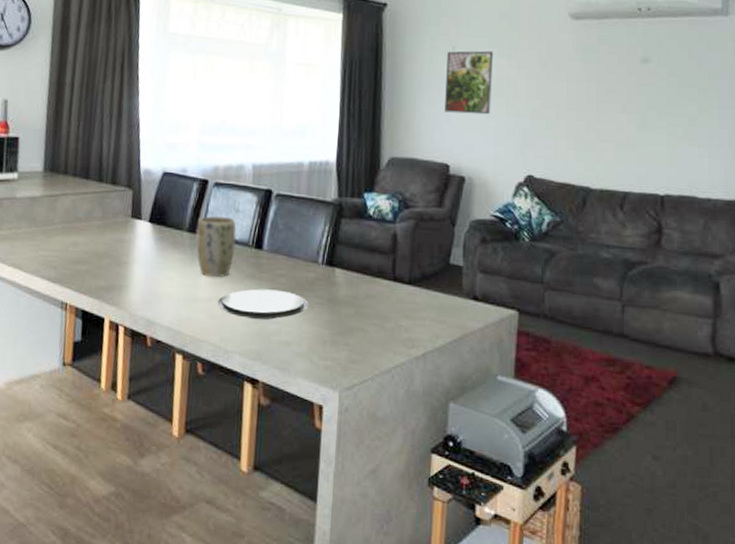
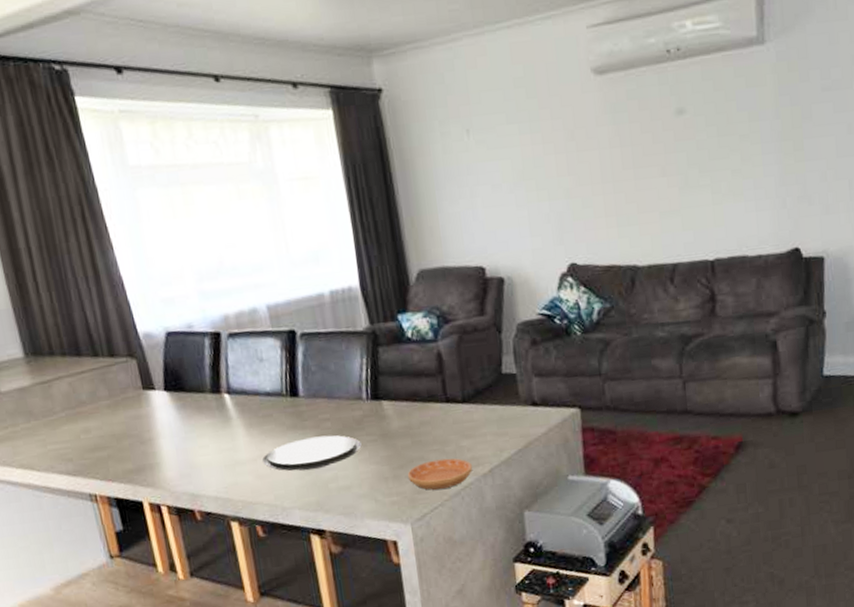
plant pot: present [196,215,236,278] -> none [219,368,269,437]
saucer: none [344,333,408,364] -> present [407,458,473,490]
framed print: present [445,50,493,115] -> none [461,127,521,209]

